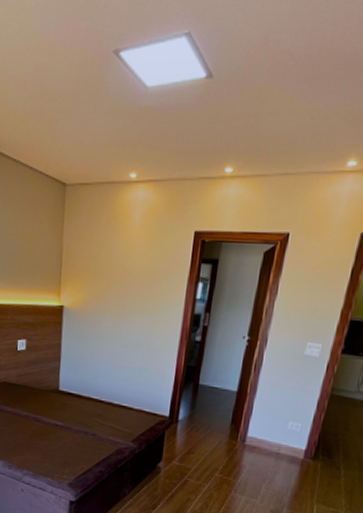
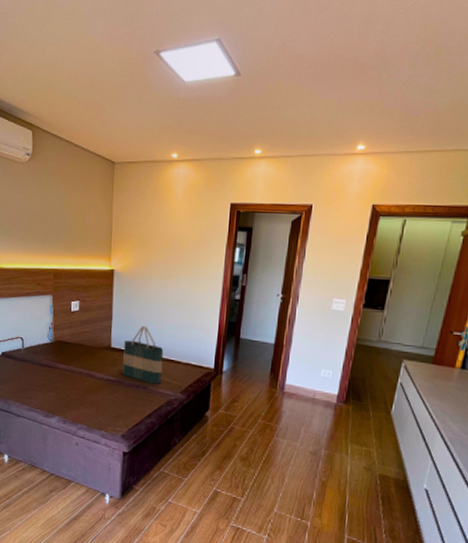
tote bag: none [70,368,115,431] -> present [122,325,164,384]

